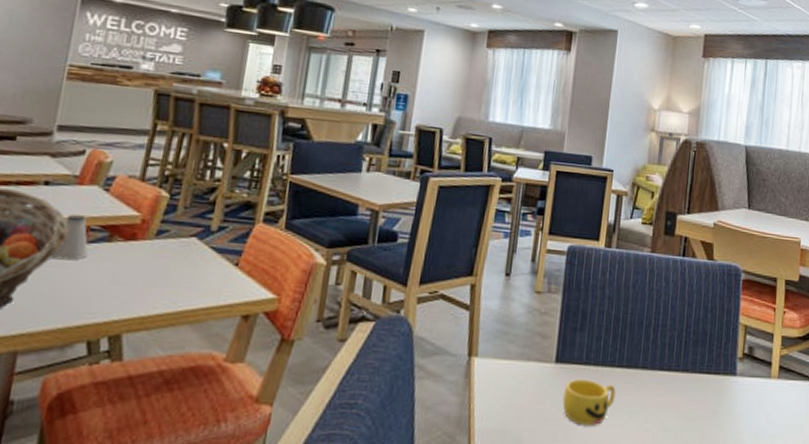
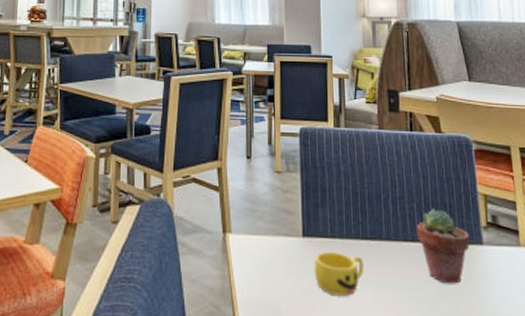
potted succulent: none [673,338,724,414] -> present [416,209,470,284]

